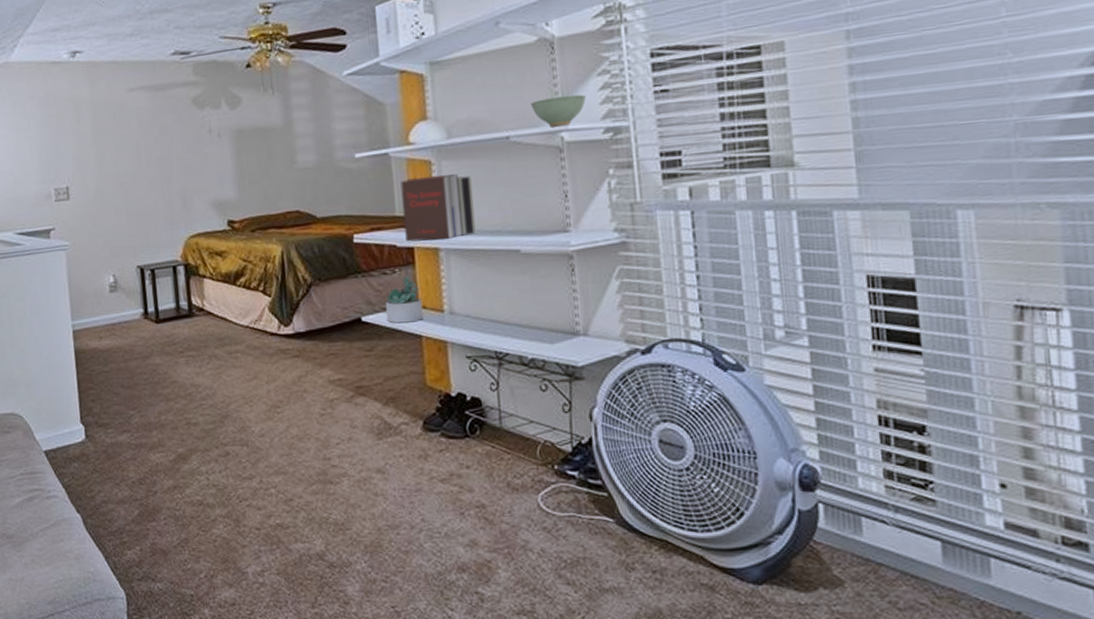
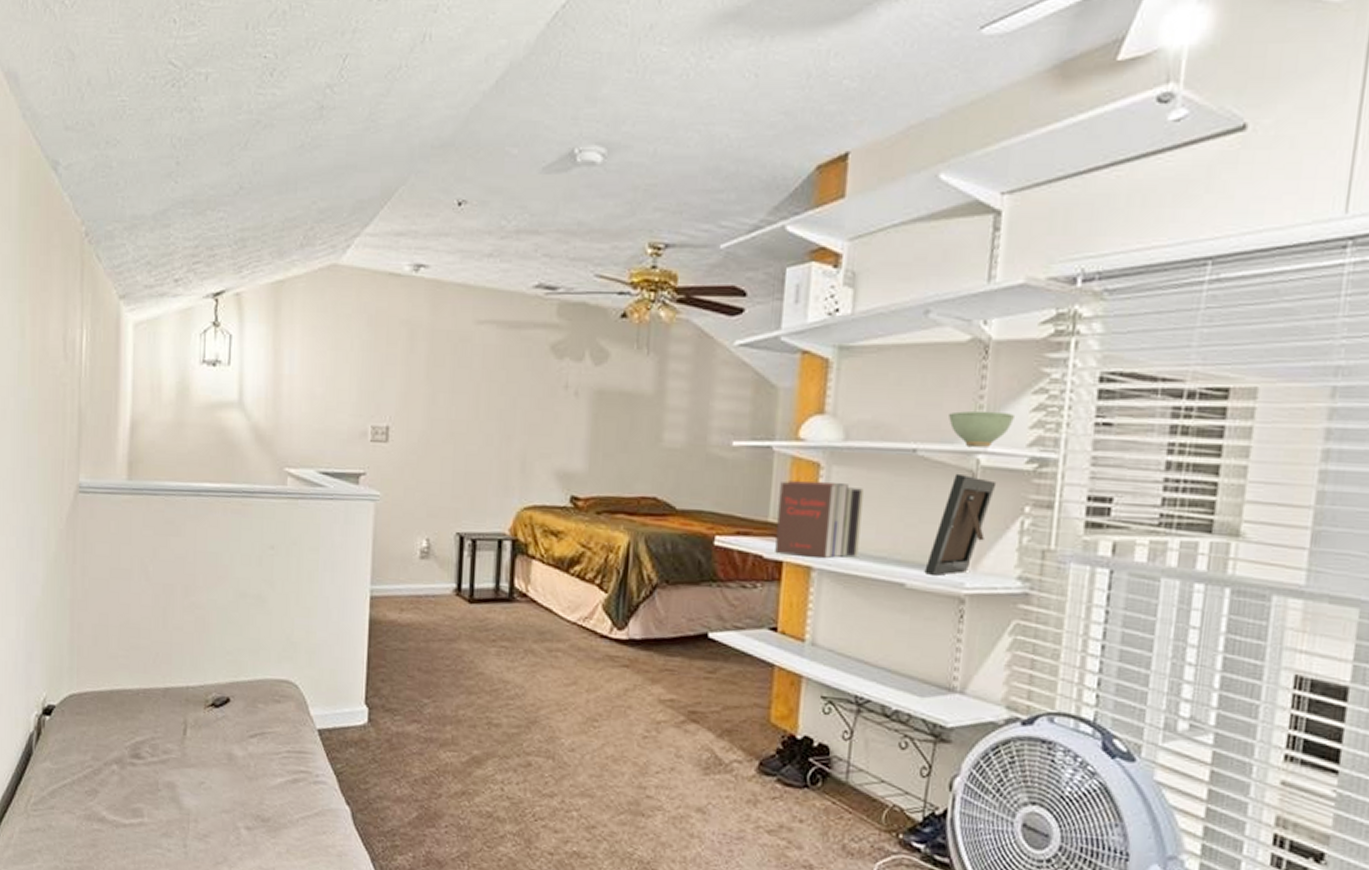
succulent plant: present [385,276,423,324] -> none [737,592,782,648]
picture frame: none [534,150,582,239] -> present [924,473,997,576]

